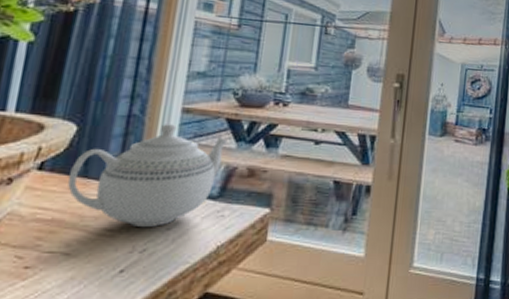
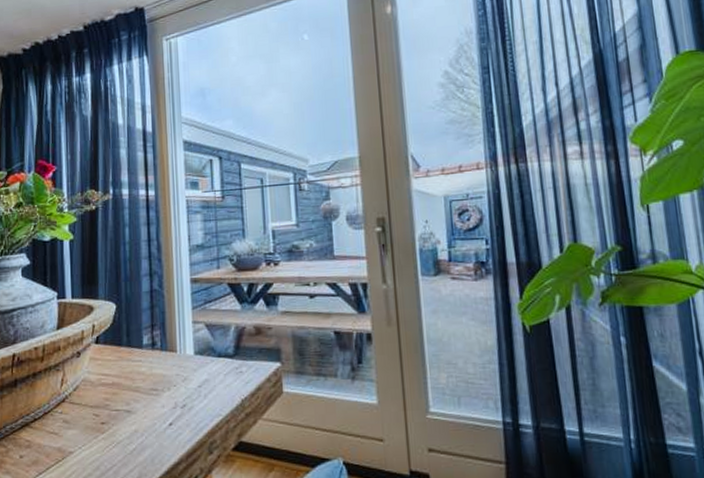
teapot: present [67,124,229,227] -> none [117,294,234,386]

